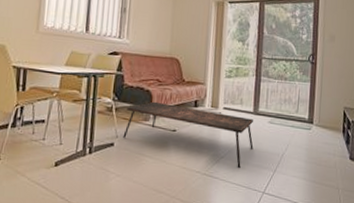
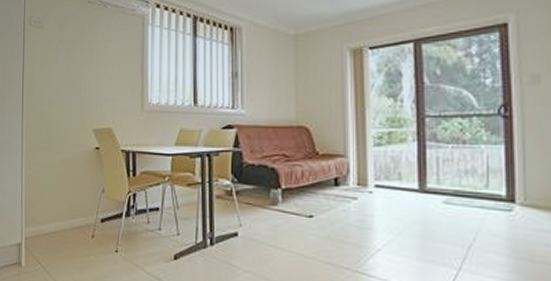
coffee table: present [123,101,254,169] -> none [248,181,424,266]

